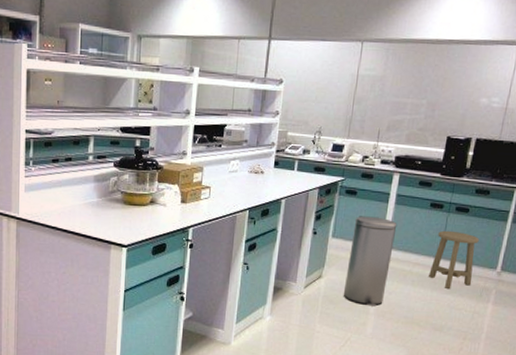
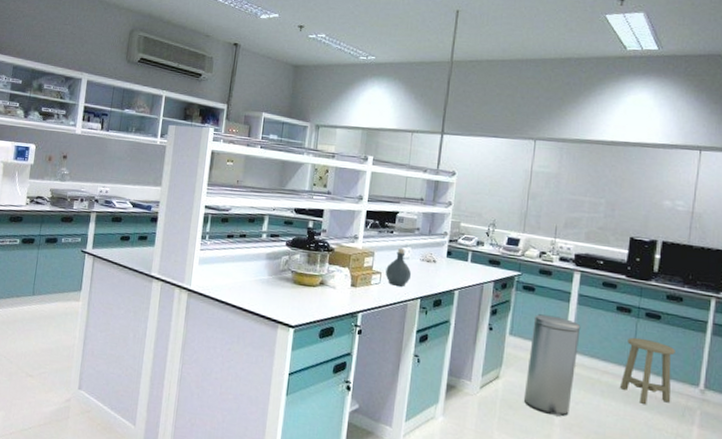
flask: none [214,162,240,199] -> present [385,248,412,287]

